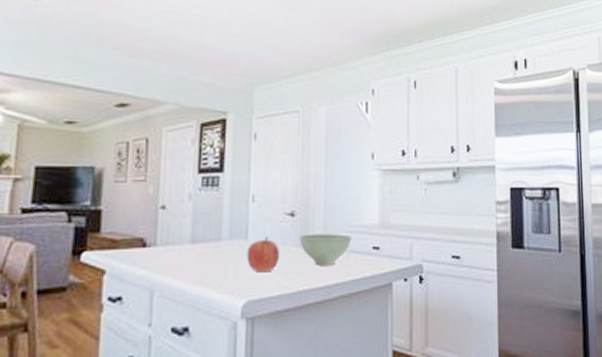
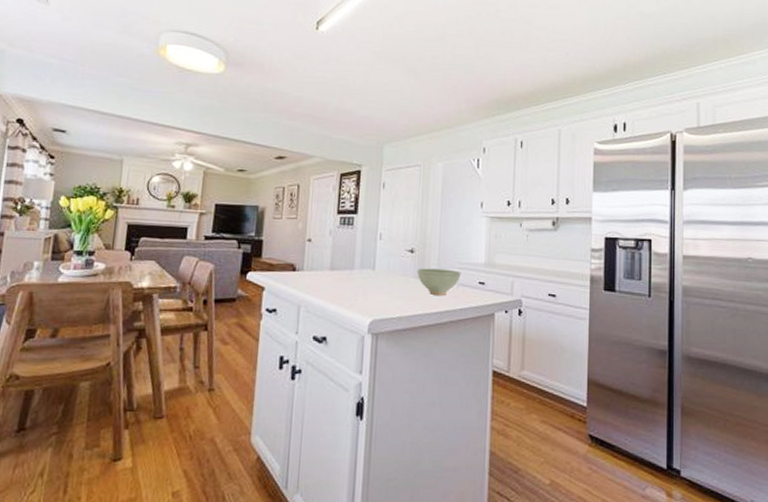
fruit: present [246,237,280,273] -> none [373,269,401,298]

